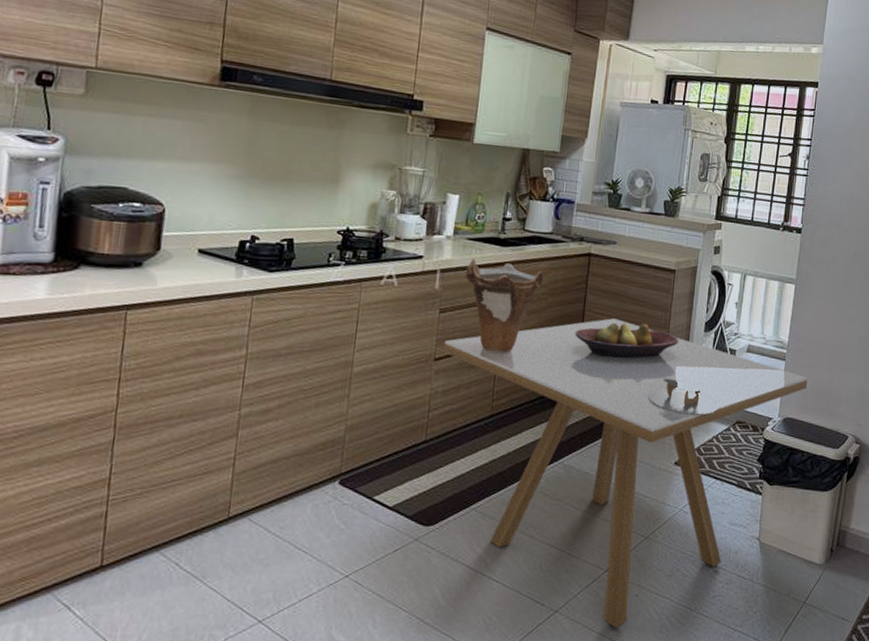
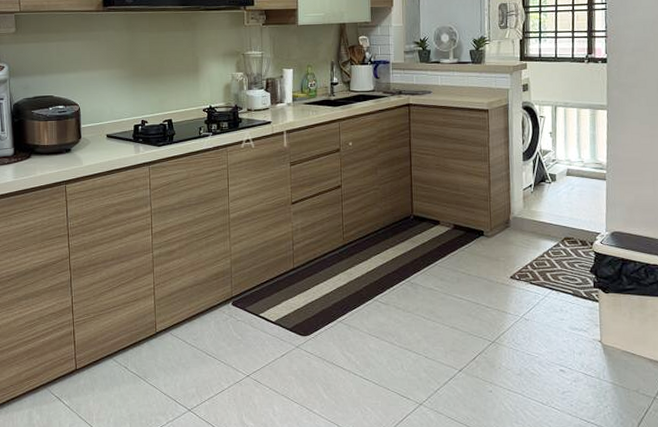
dining table: present [443,318,808,628] -> none [297,157,632,418]
vase: present [465,258,544,355] -> none [307,119,372,196]
fruit bowl: present [575,322,678,359] -> none [405,158,500,191]
napkin holder: present [648,379,719,416] -> none [478,205,546,235]

